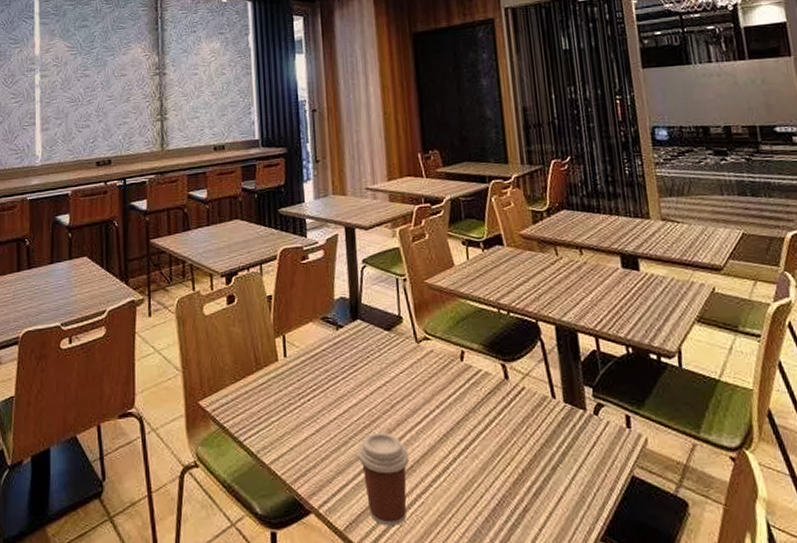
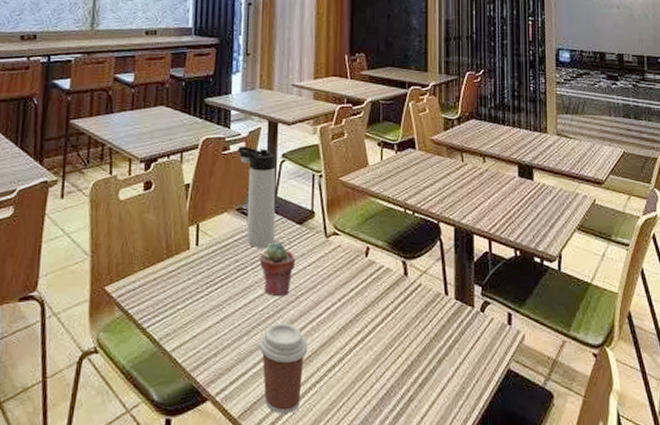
thermos bottle: none [316,253,364,357] -> present [238,145,276,248]
potted succulent: none [349,350,387,406] -> present [259,242,295,297]

